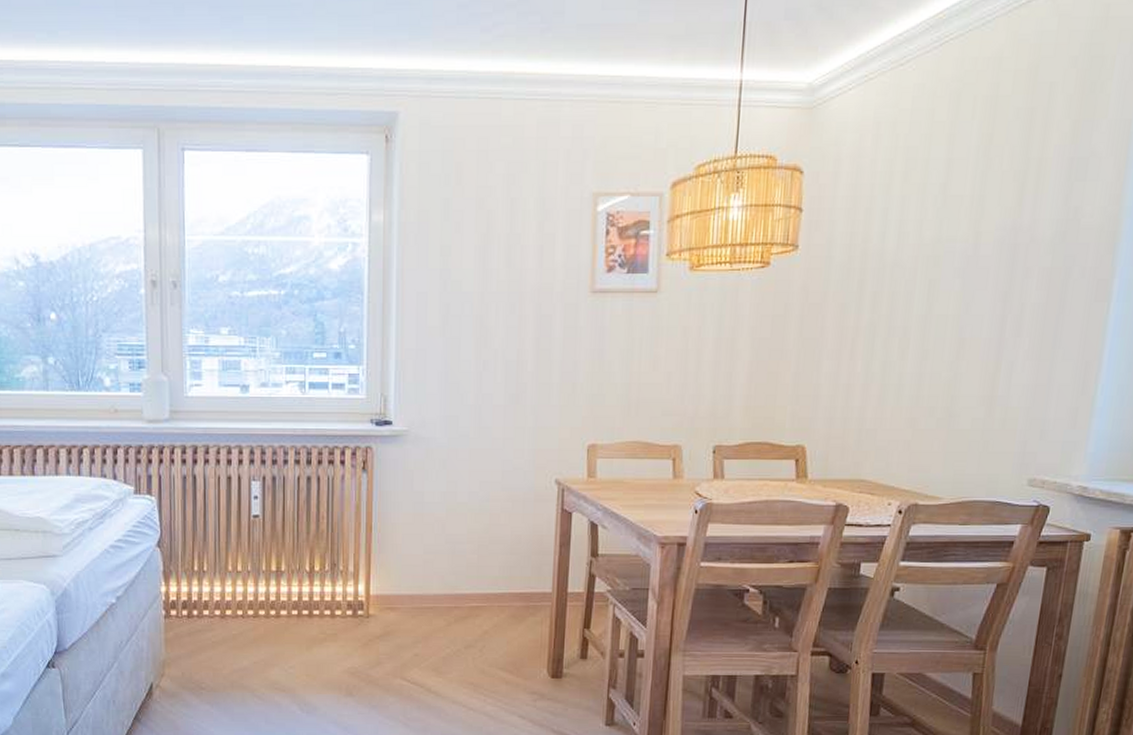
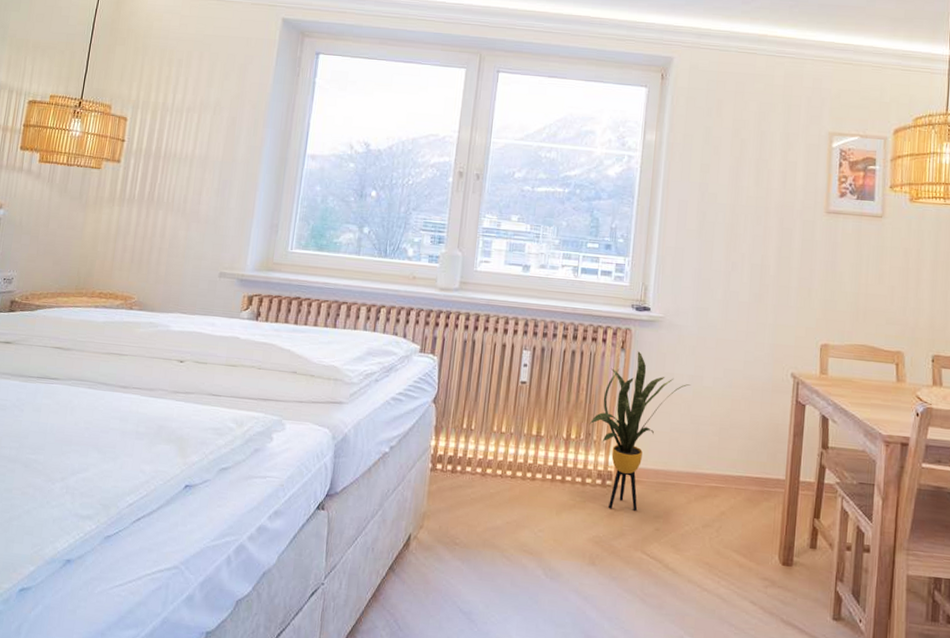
house plant: none [333,471,443,639] -> present [589,351,691,511]

